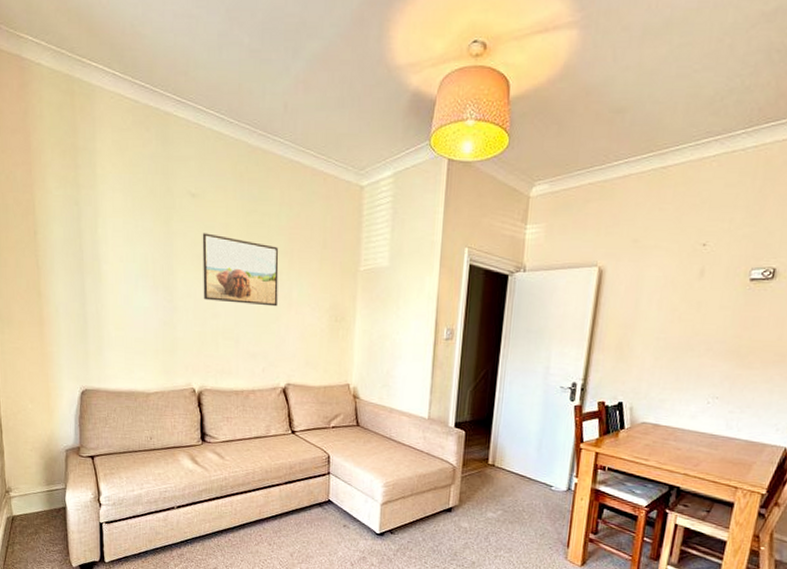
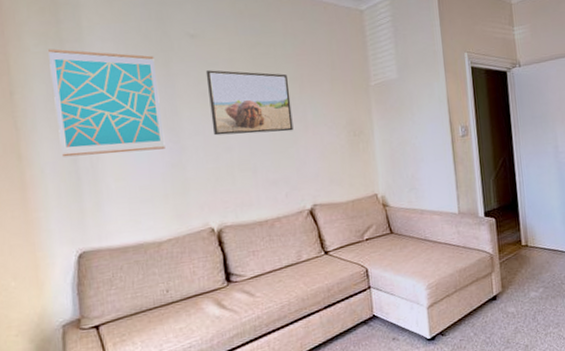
wall art: none [67,193,160,306] -> present [48,49,165,157]

